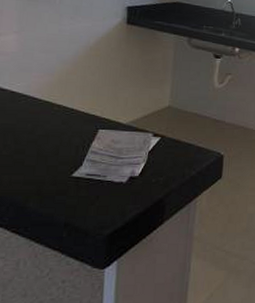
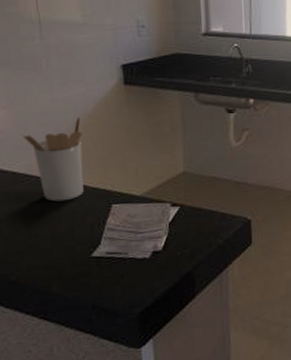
utensil holder: none [26,47,83,122] -> present [22,116,84,202]

